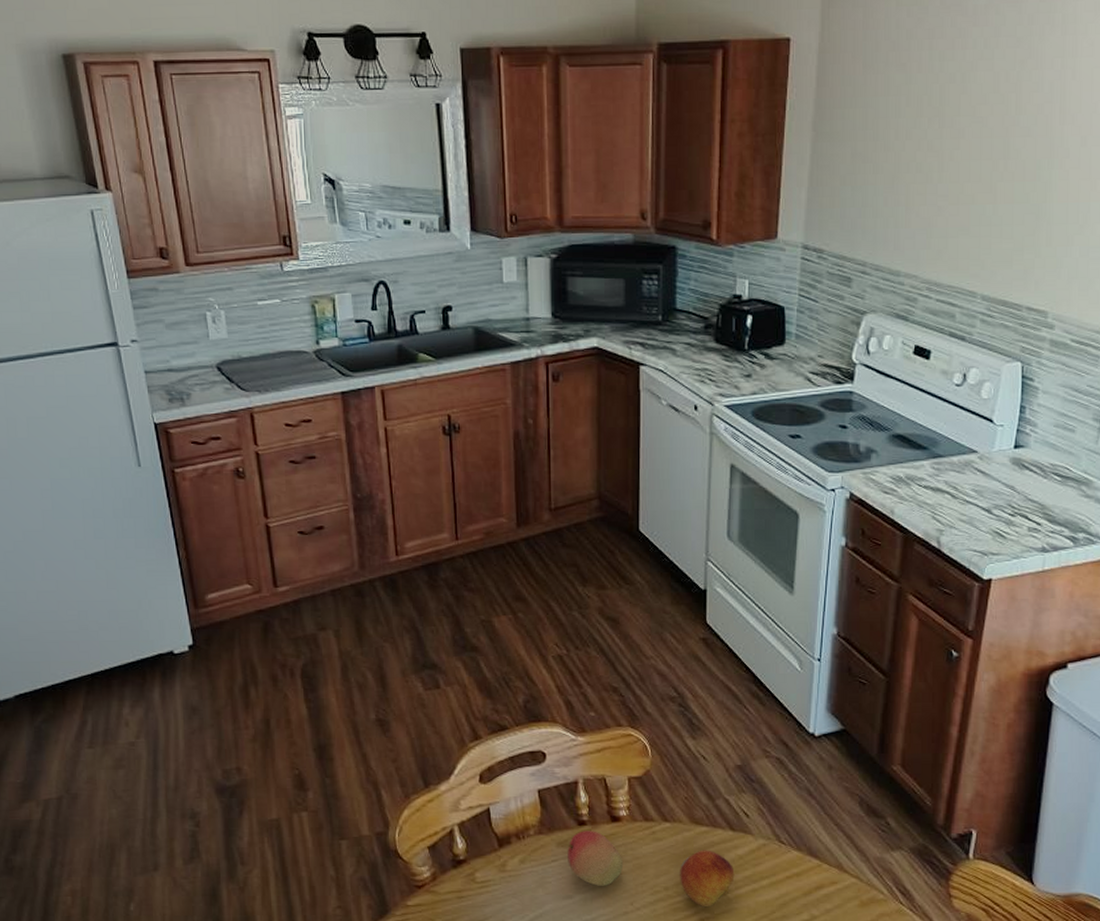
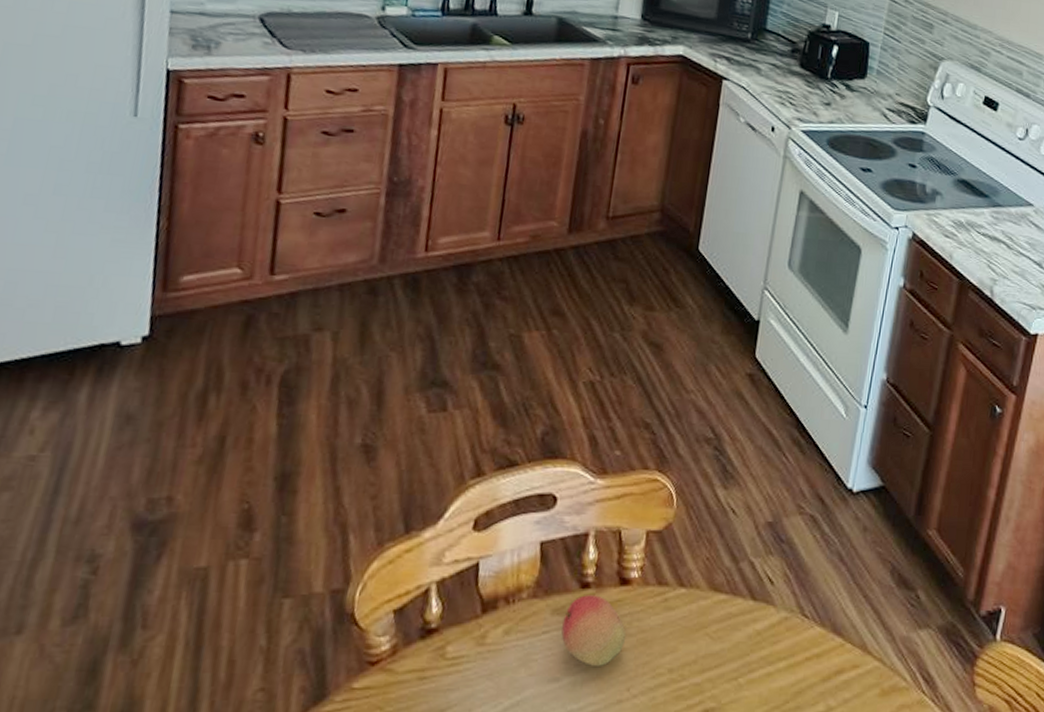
fruit: present [680,850,735,906] -> none [687,623,750,694]

